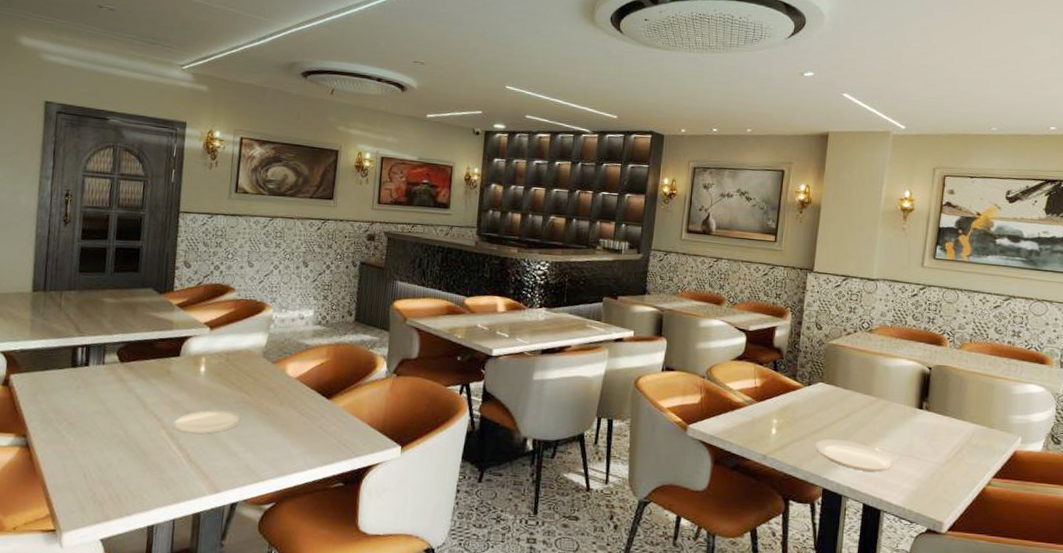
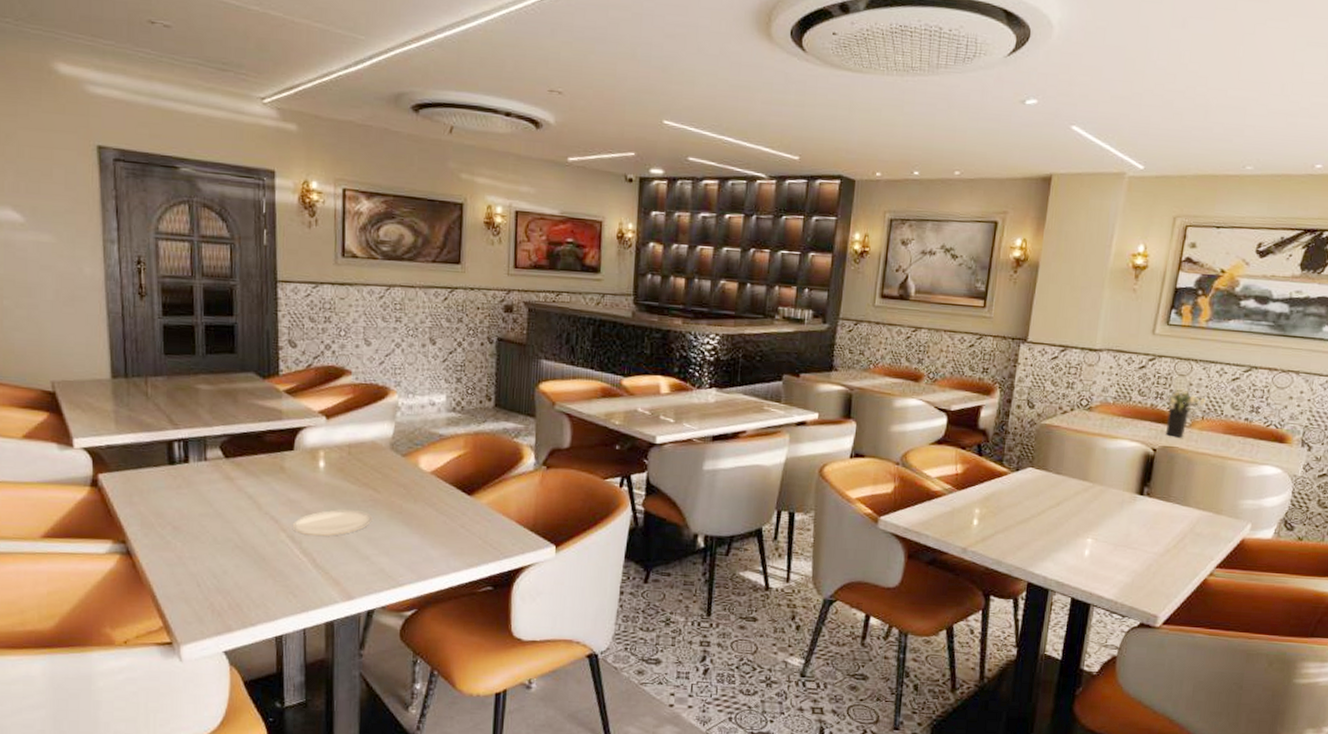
plate: present [815,439,895,472] -> none [1021,529,1109,564]
flower arrangement: none [936,313,974,358] -> present [1165,387,1208,438]

